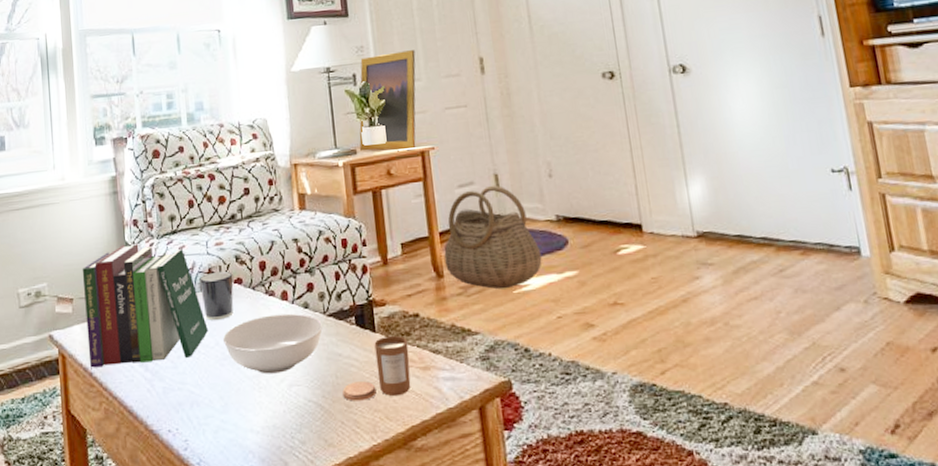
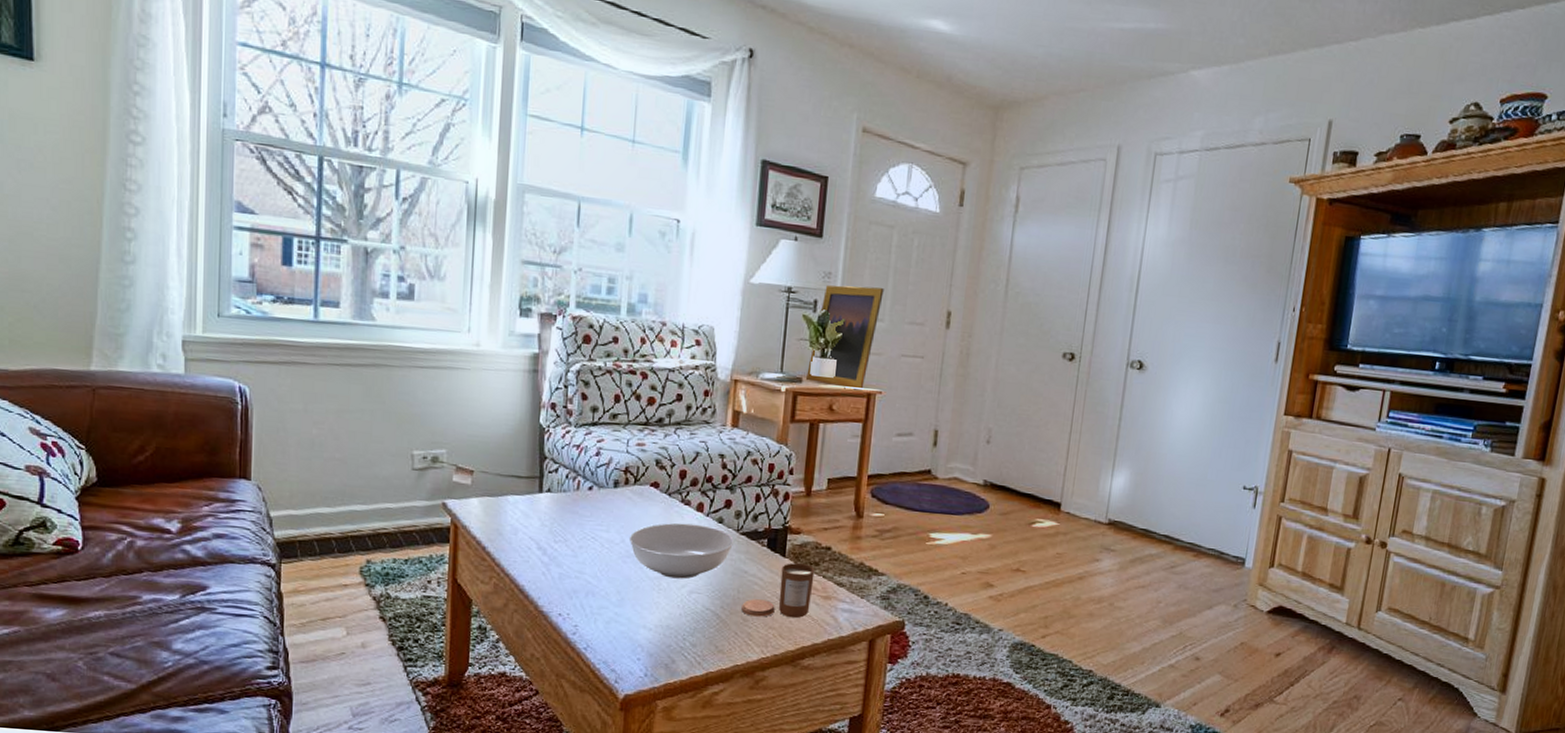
books: present [82,244,208,368] -> none [483,426,616,549]
mug: present [199,271,234,321] -> none [613,471,651,520]
basket: present [444,184,542,289] -> none [867,439,962,539]

